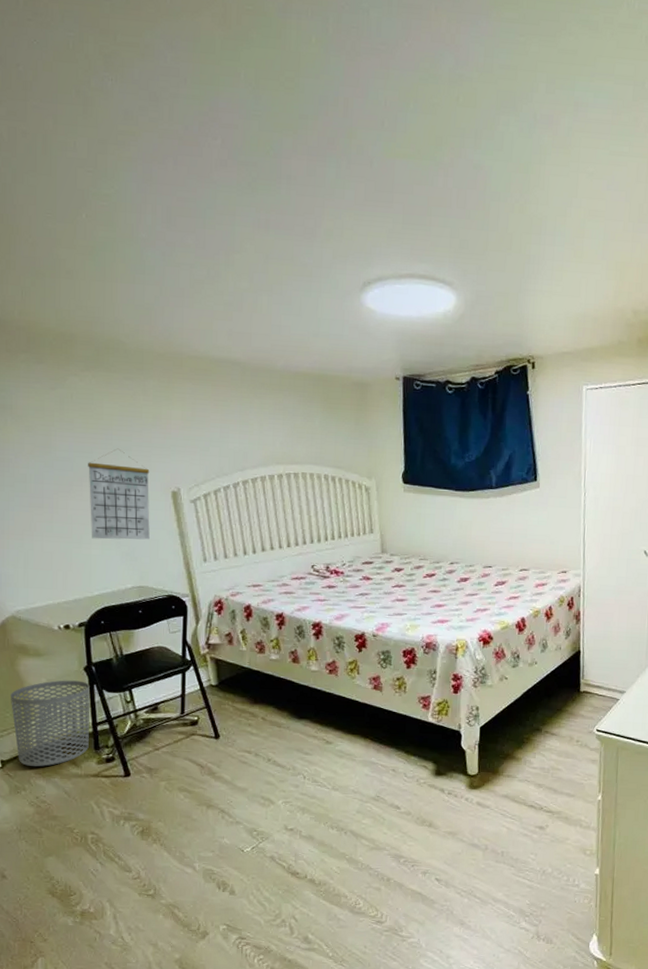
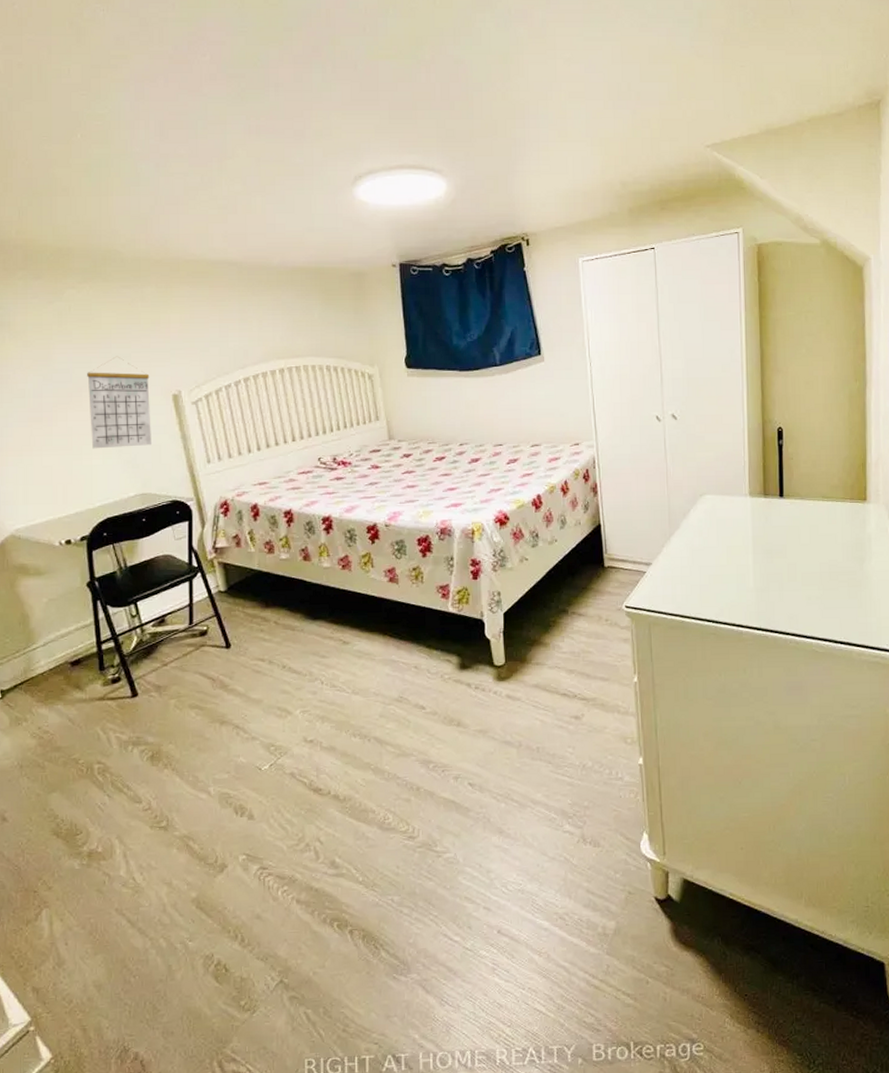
waste bin: present [10,680,90,767] -> none [9,598,93,694]

